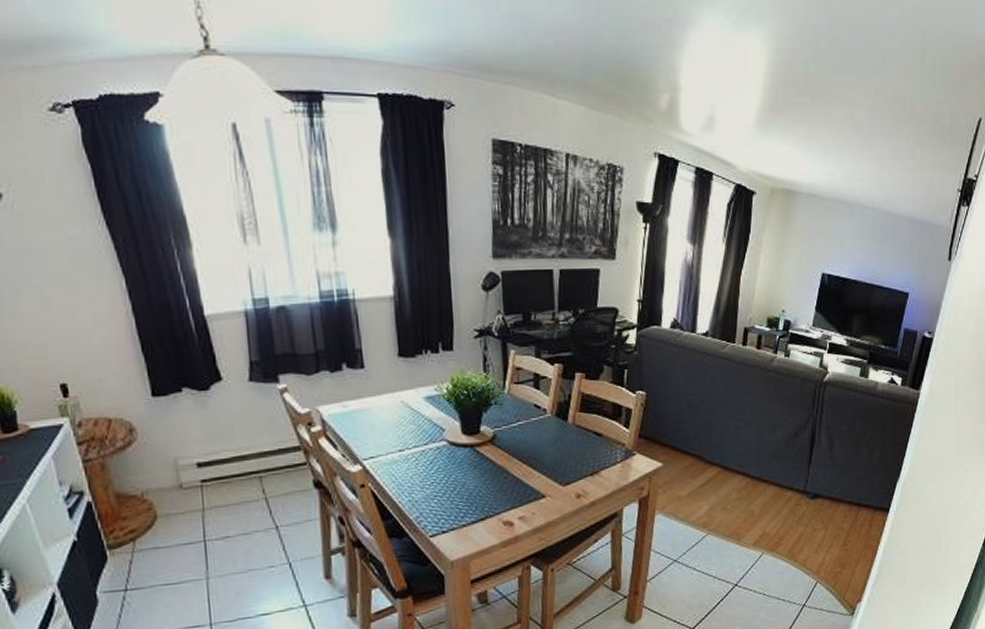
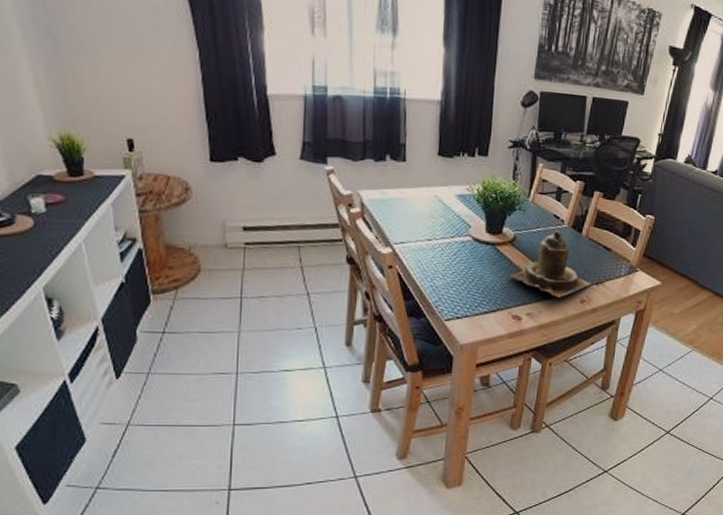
teapot: none [492,421,585,496] -> present [508,230,591,298]

